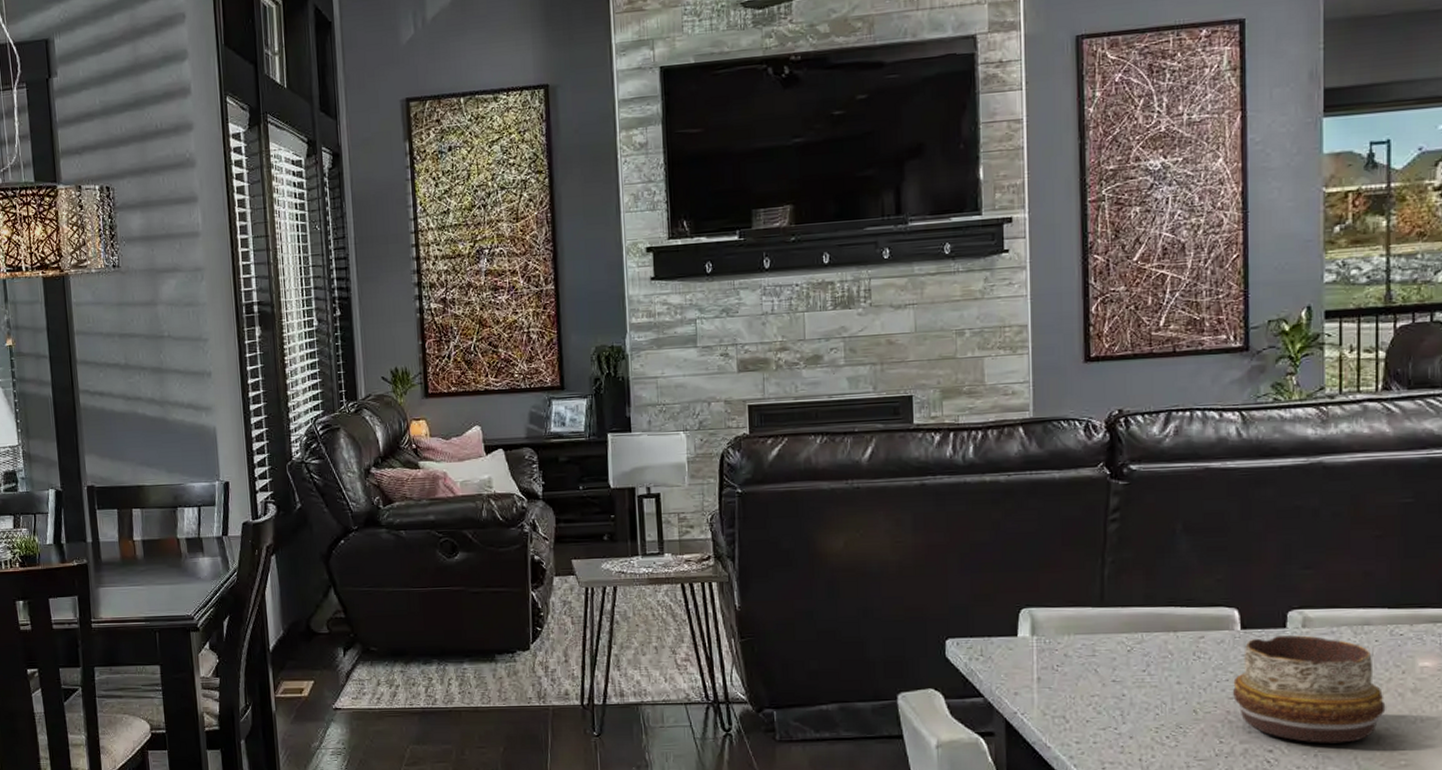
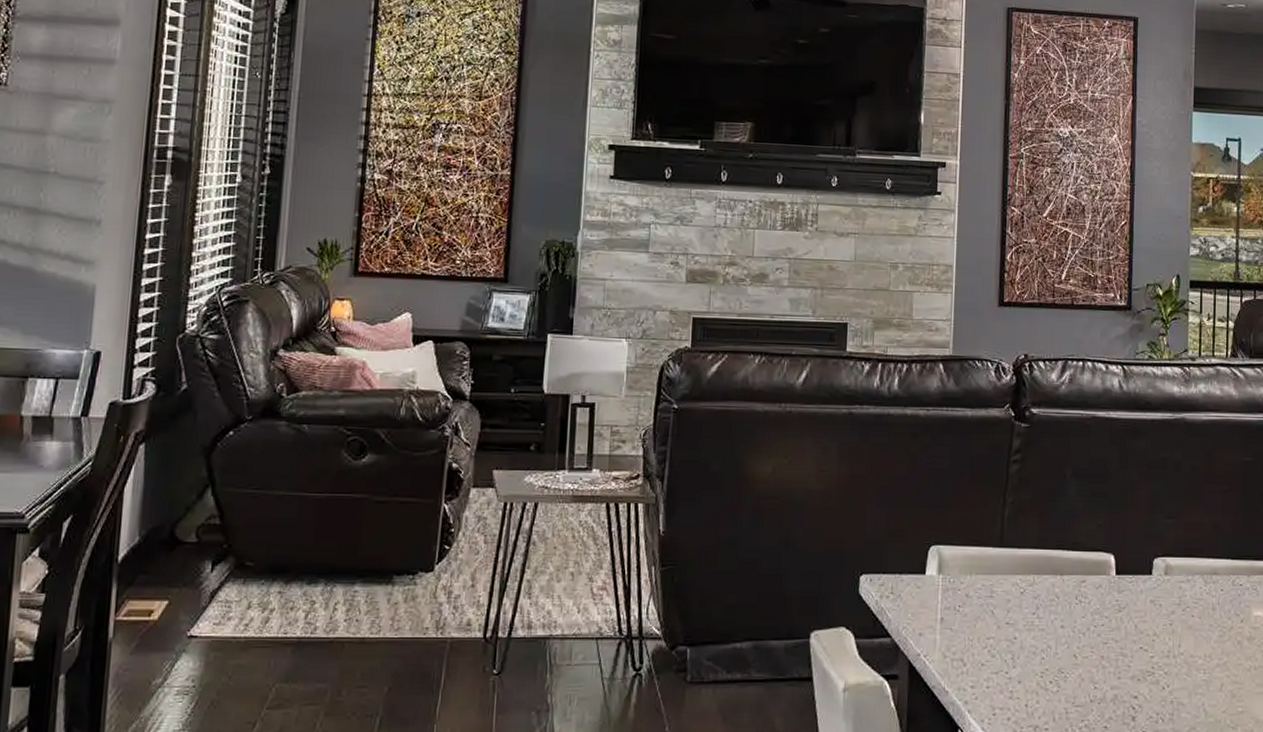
decorative bowl: present [1232,635,1386,743] -> none [1106,582,1228,690]

